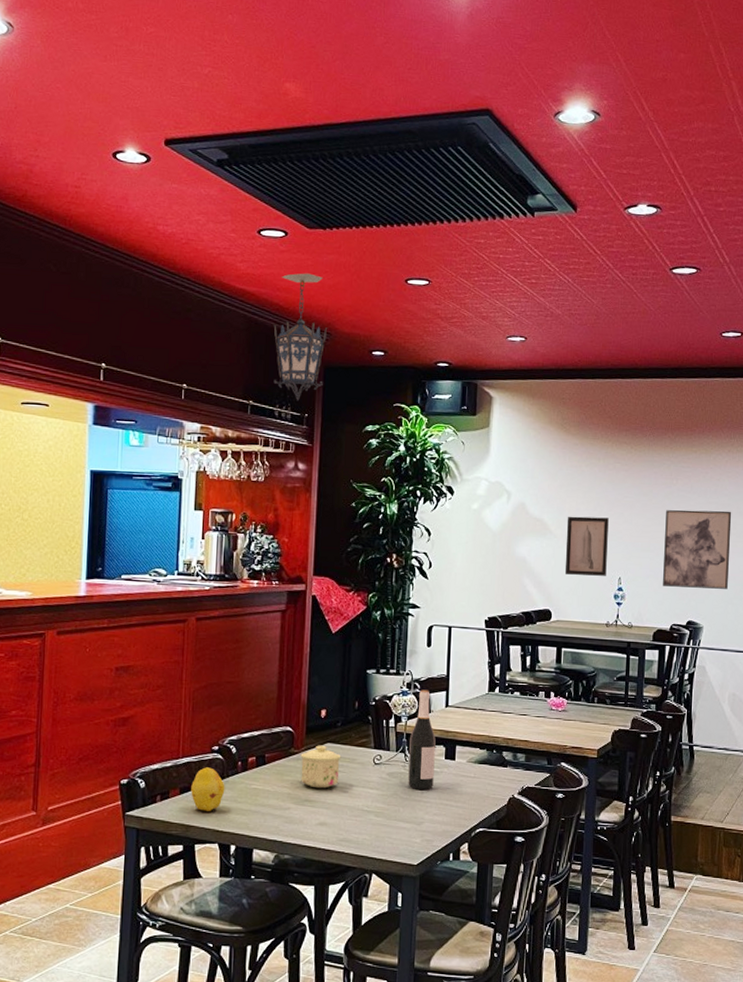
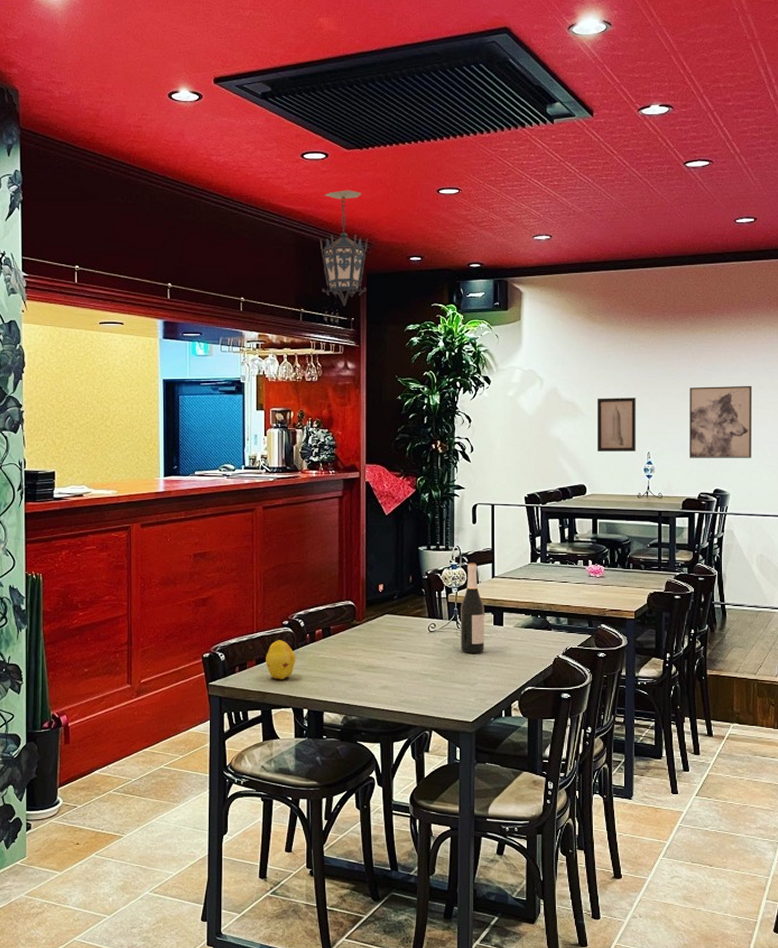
sugar bowl: present [300,745,341,789] -> none [362,616,399,656]

